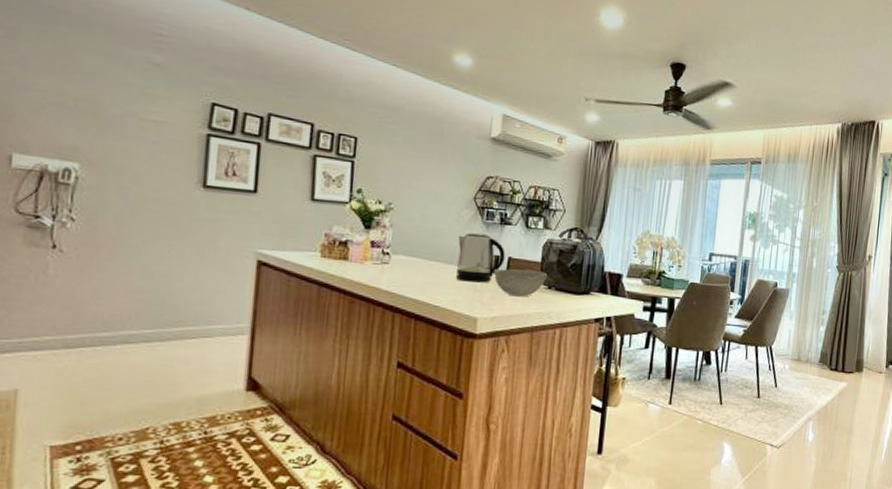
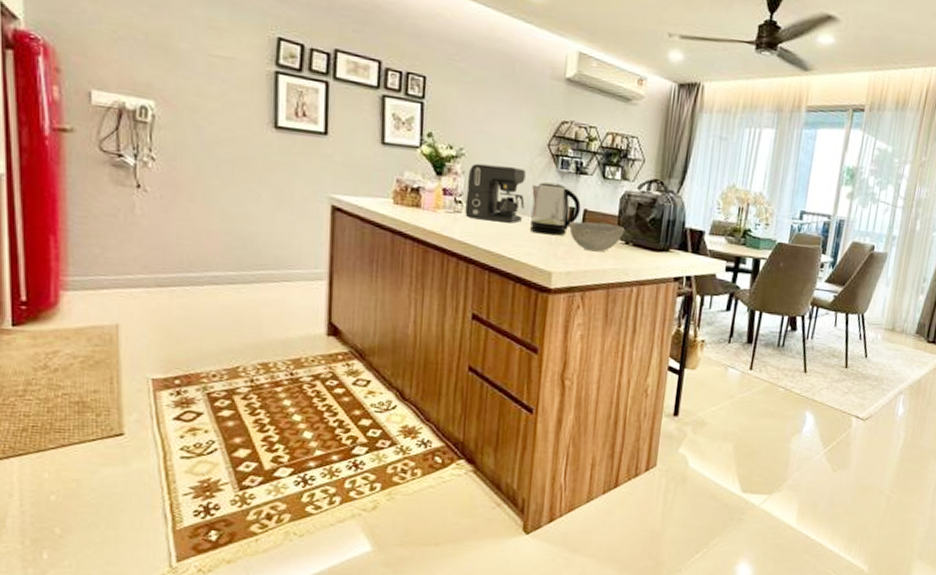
coffee maker: none [392,217,453,272] -> present [465,163,526,223]

